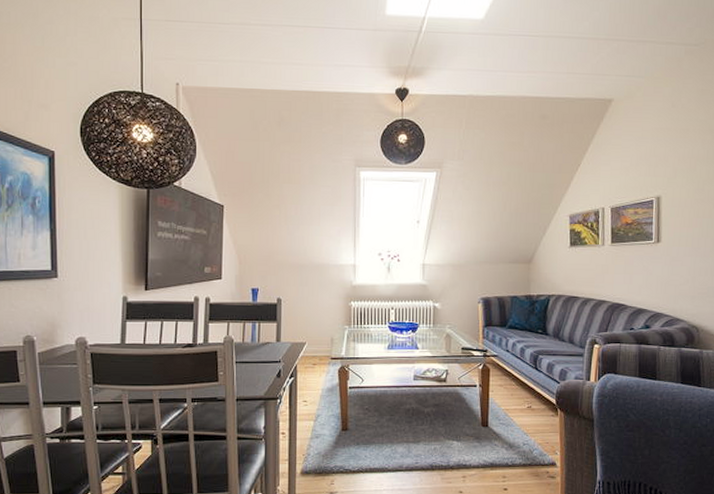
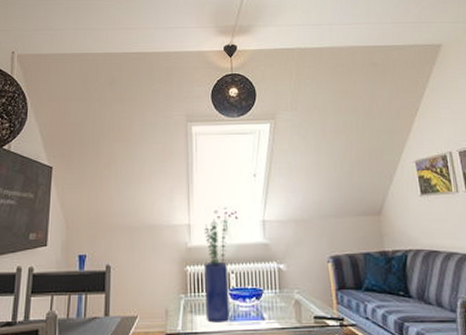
vase: none [366,258,390,350] -> present [203,216,231,323]

